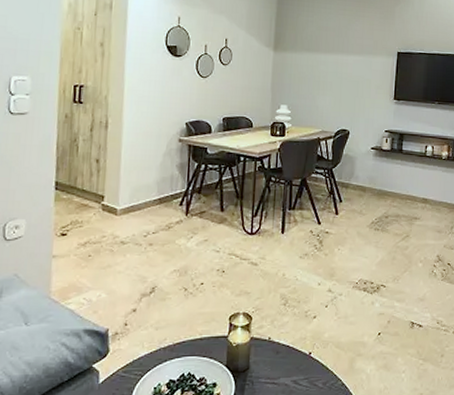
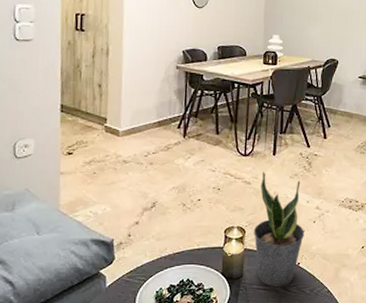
potted plant: none [261,251,316,381] -> present [254,171,304,287]

